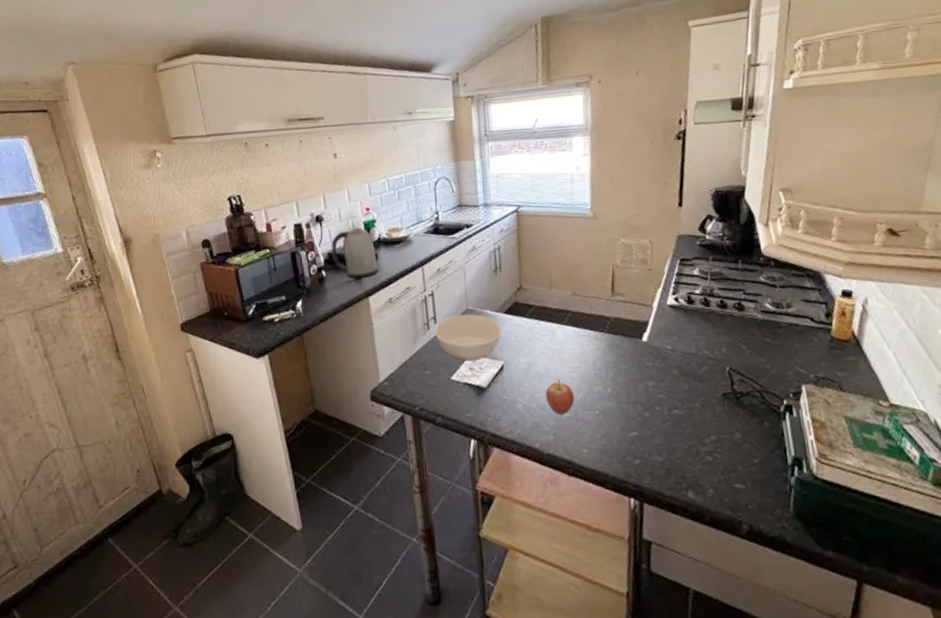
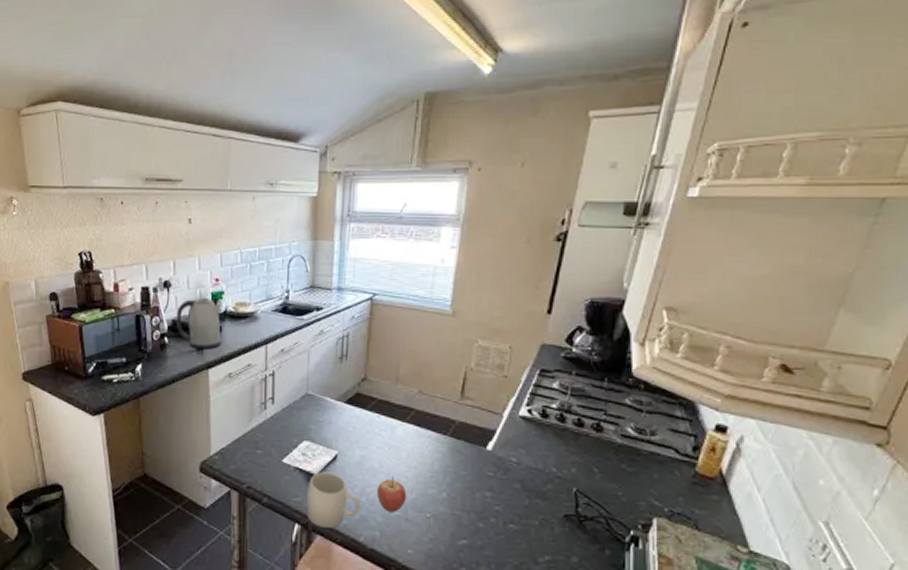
bowl: present [434,314,503,362] -> none [271,398,341,447]
mug: none [478,383,532,440] -> present [306,471,361,528]

